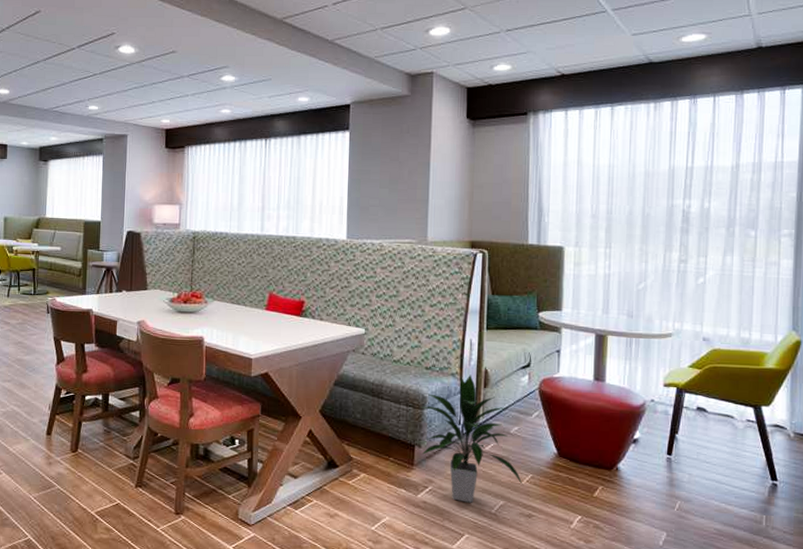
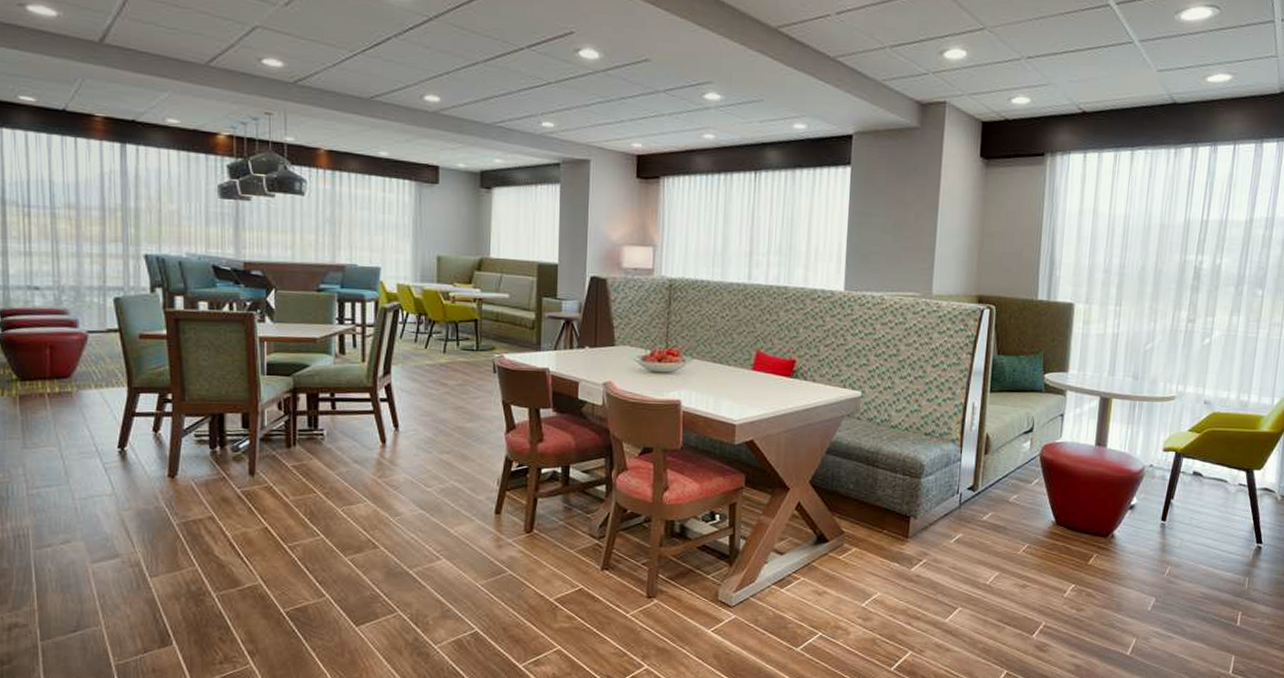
indoor plant: present [421,374,524,503] -> none [917,440,1020,575]

